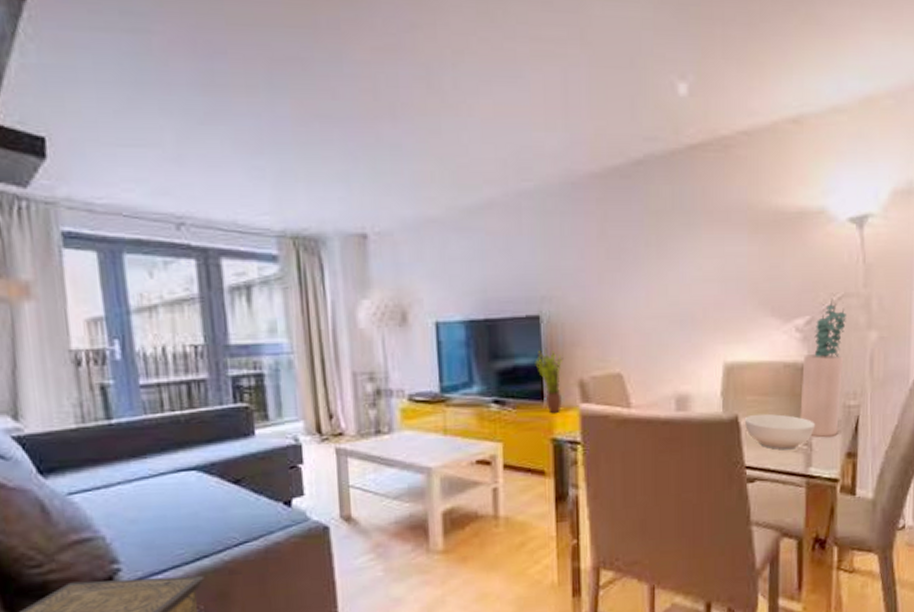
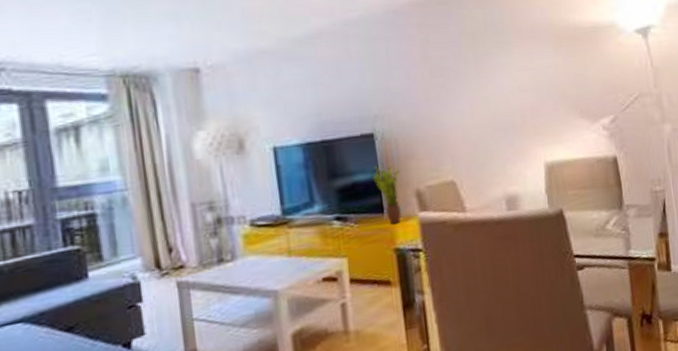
bowl: present [744,413,816,450] -> none [568,204,630,237]
vase: present [800,298,846,438] -> none [612,98,649,222]

